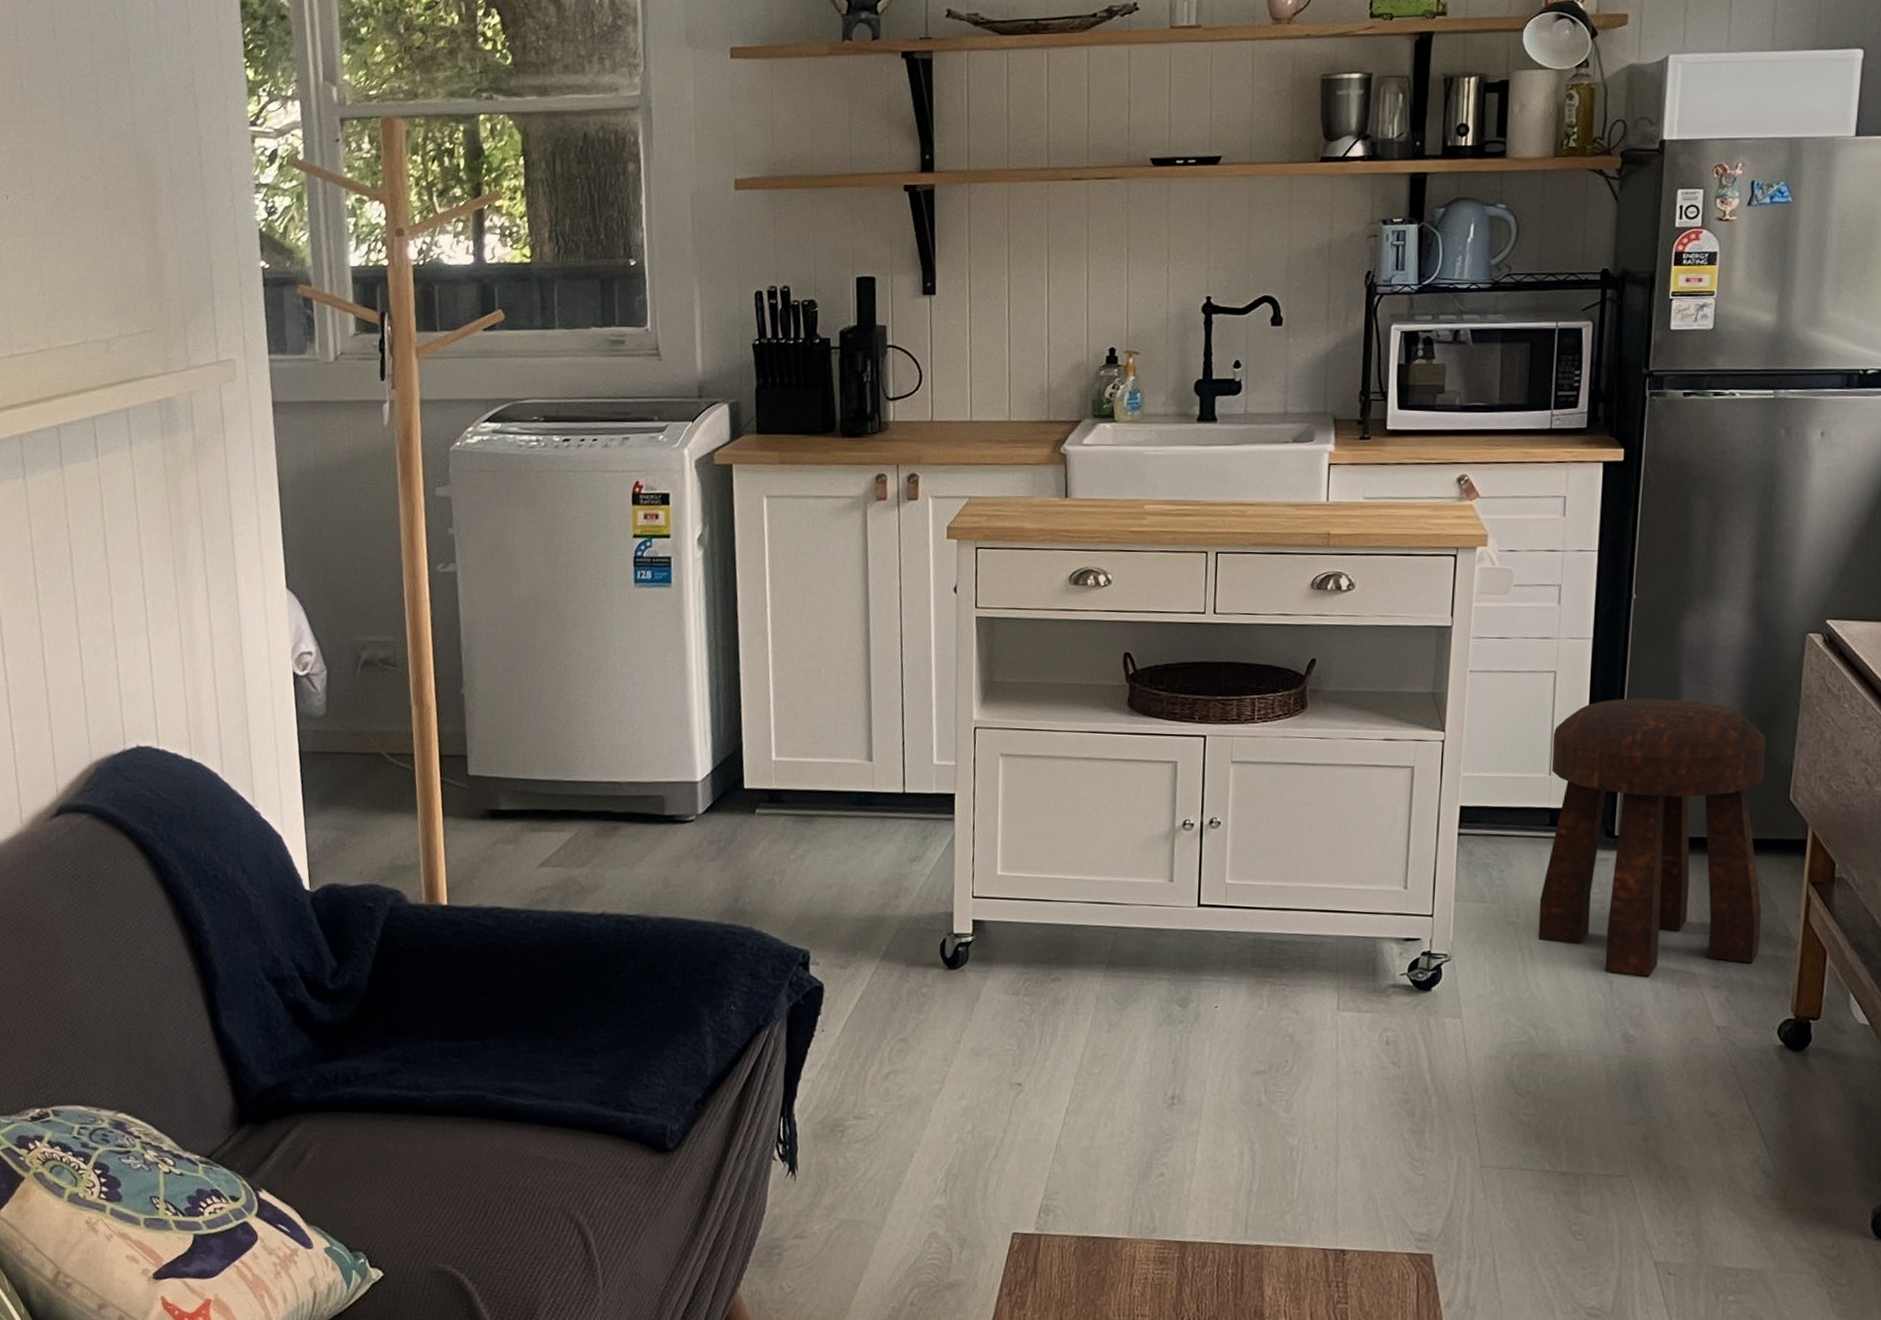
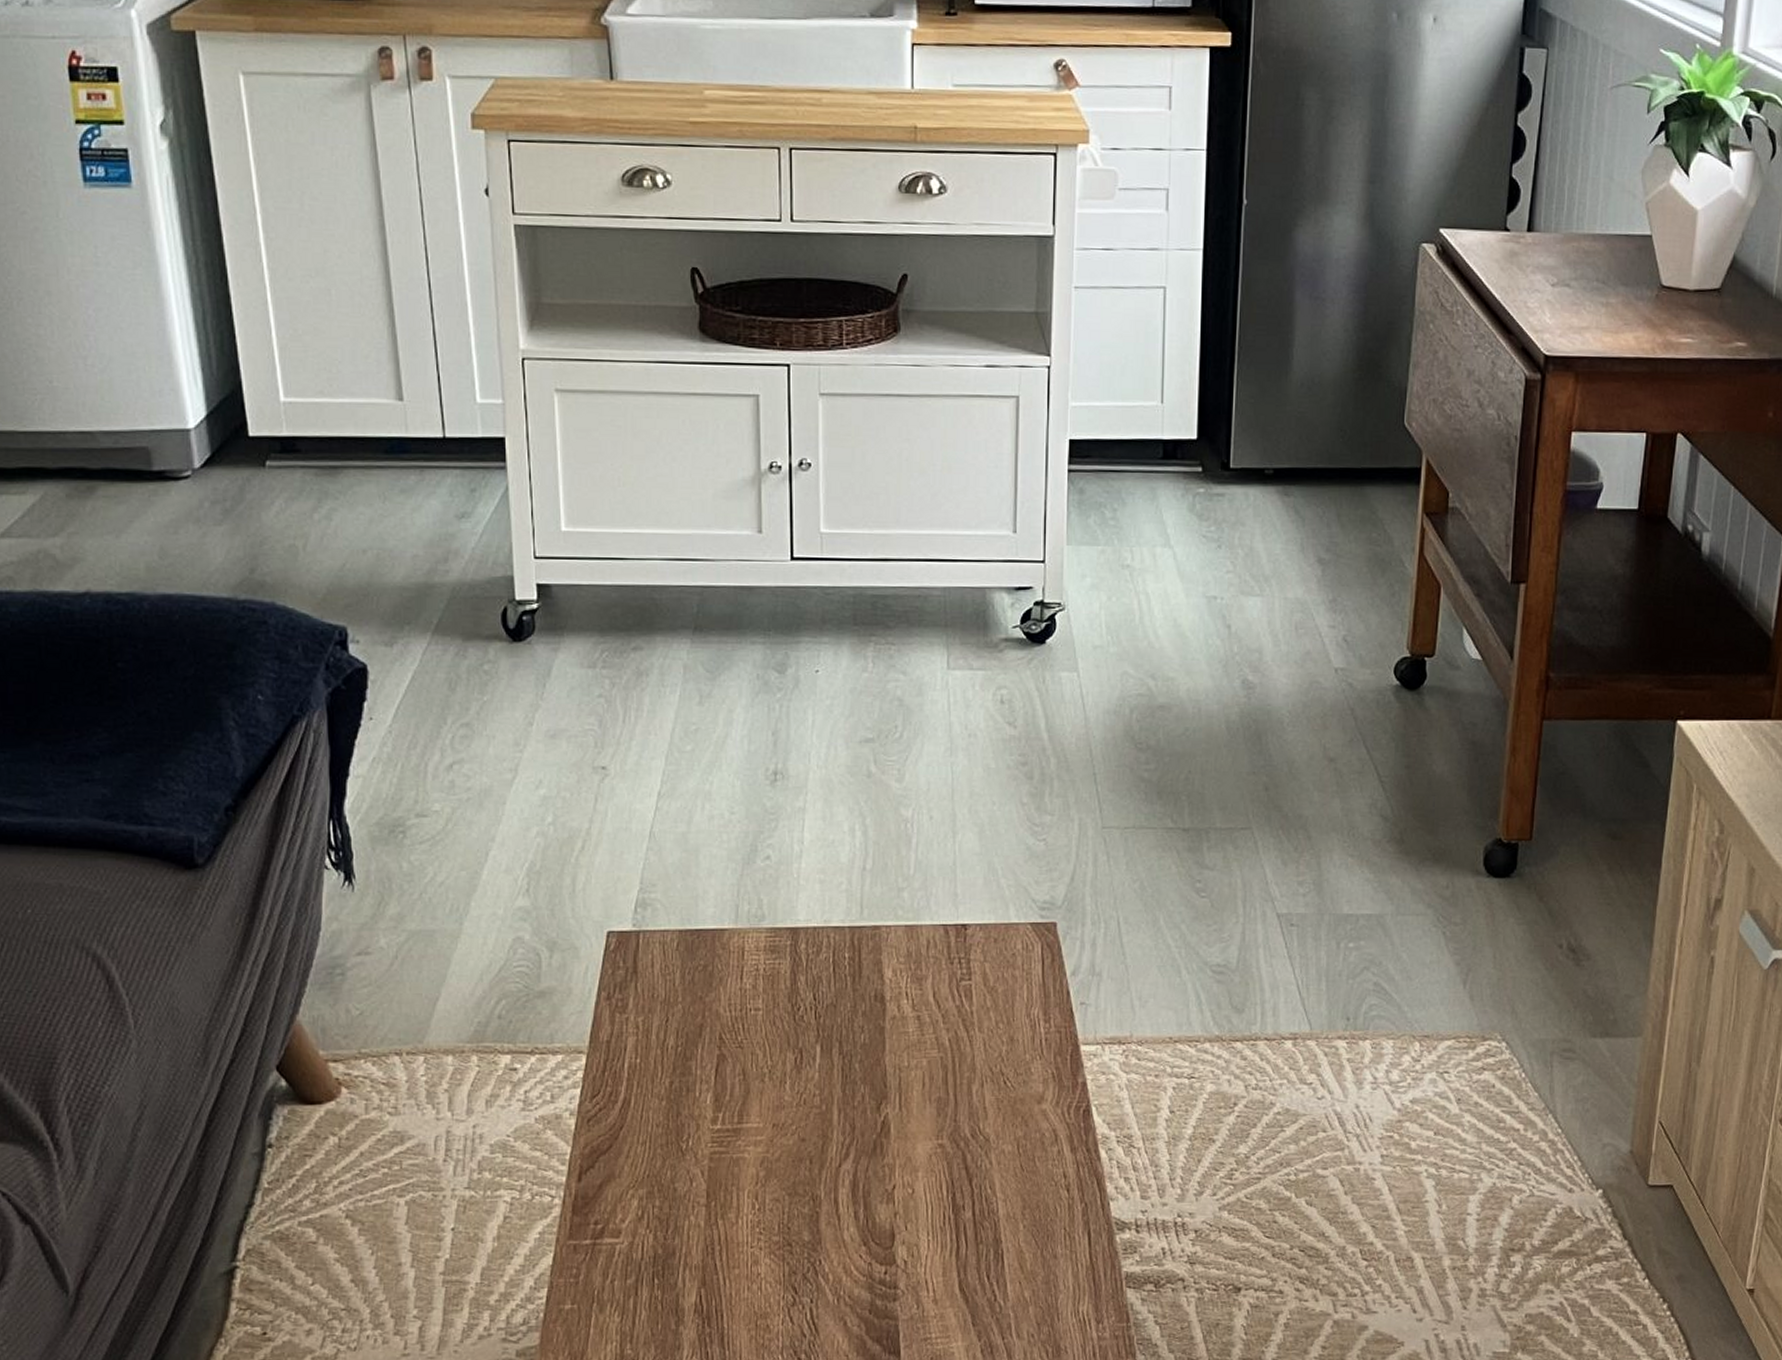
stool: present [1538,698,1766,977] -> none [1154,316,1381,619]

